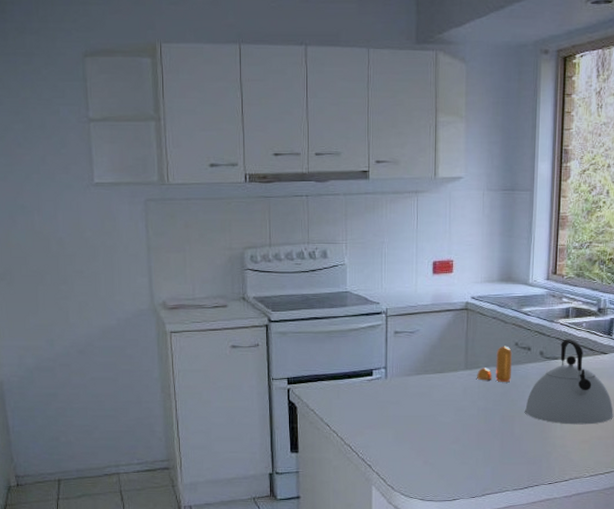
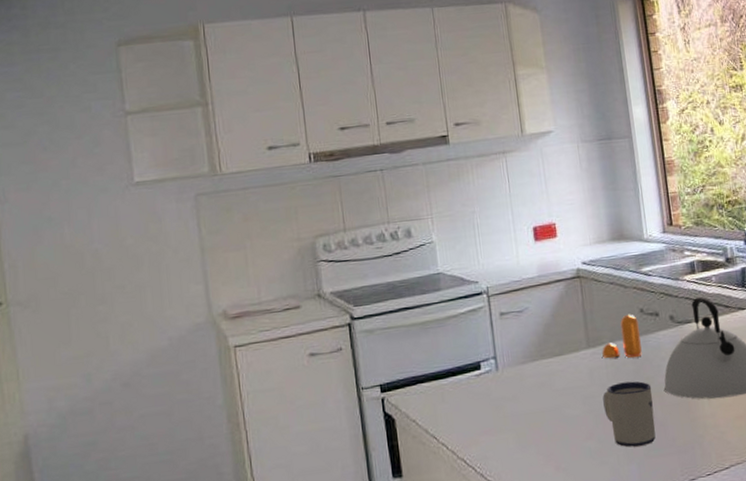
mug: none [471,401,514,454] -> present [603,381,656,448]

